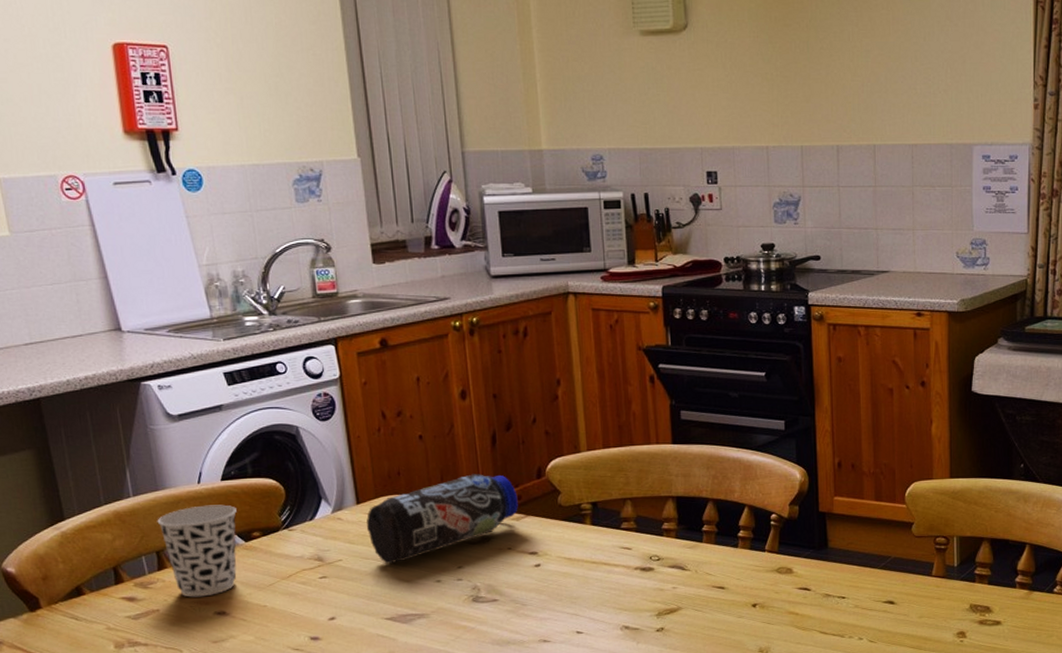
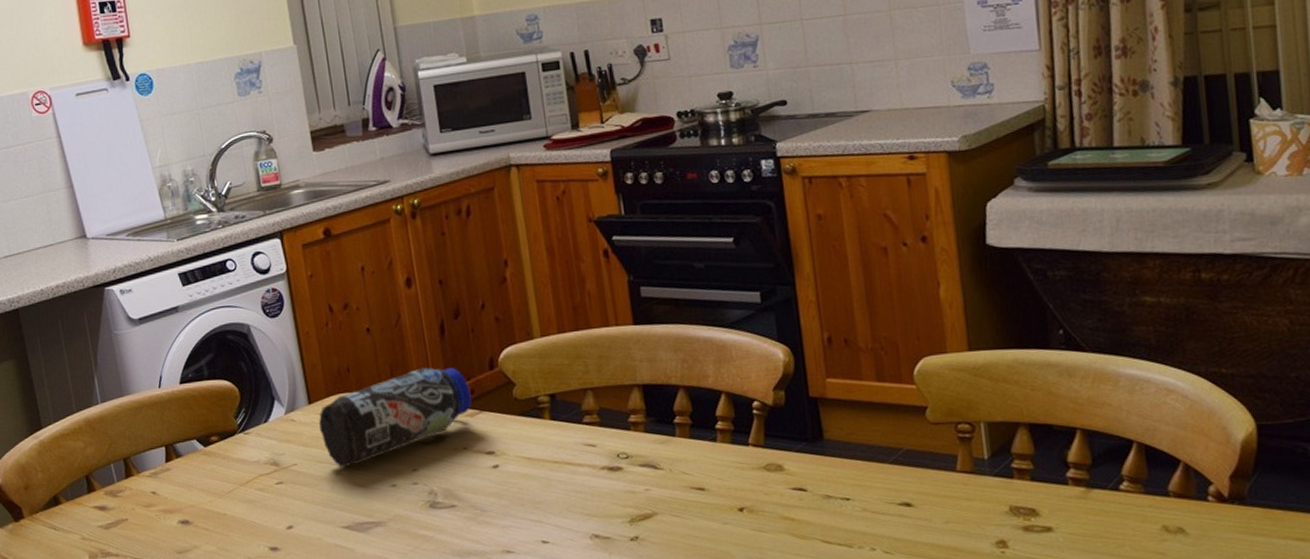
cup: present [157,504,237,597] -> none [123,408,198,506]

